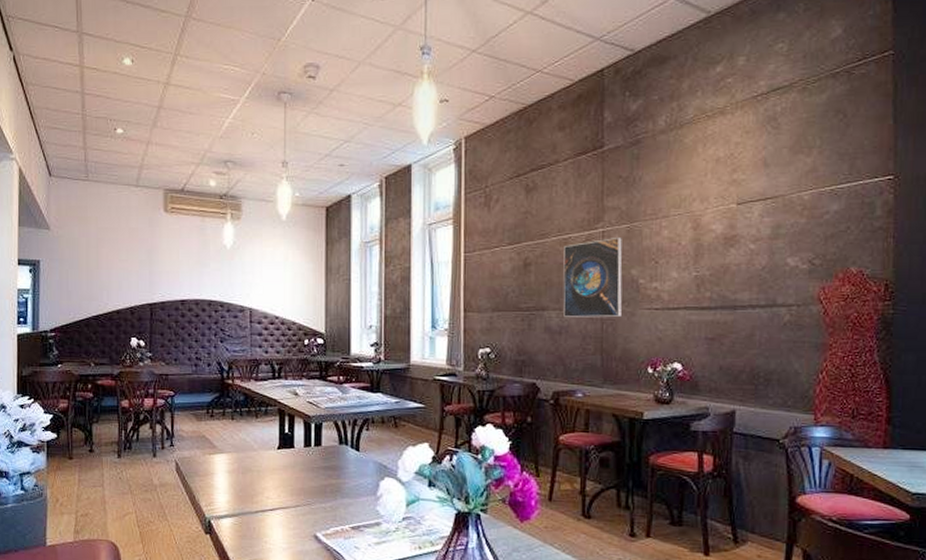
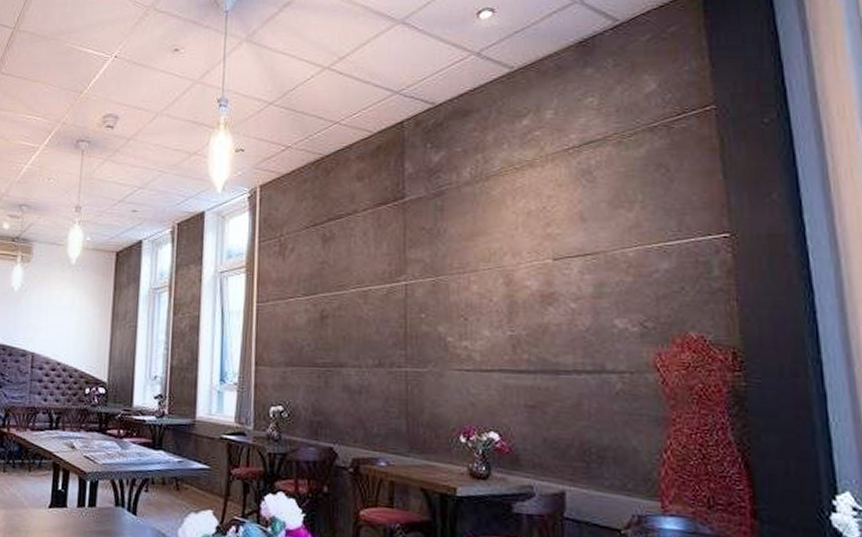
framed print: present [563,236,623,318] -> none [363,290,428,378]

